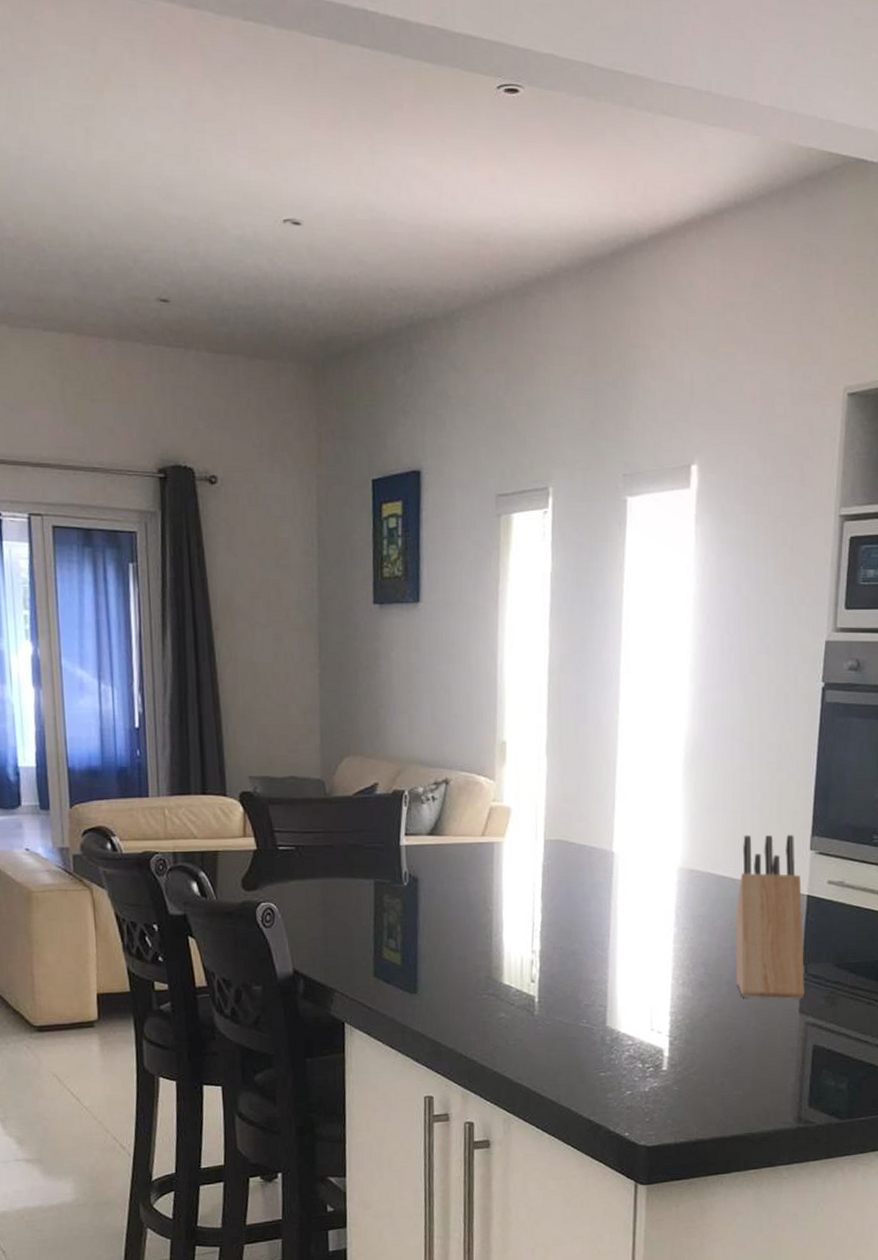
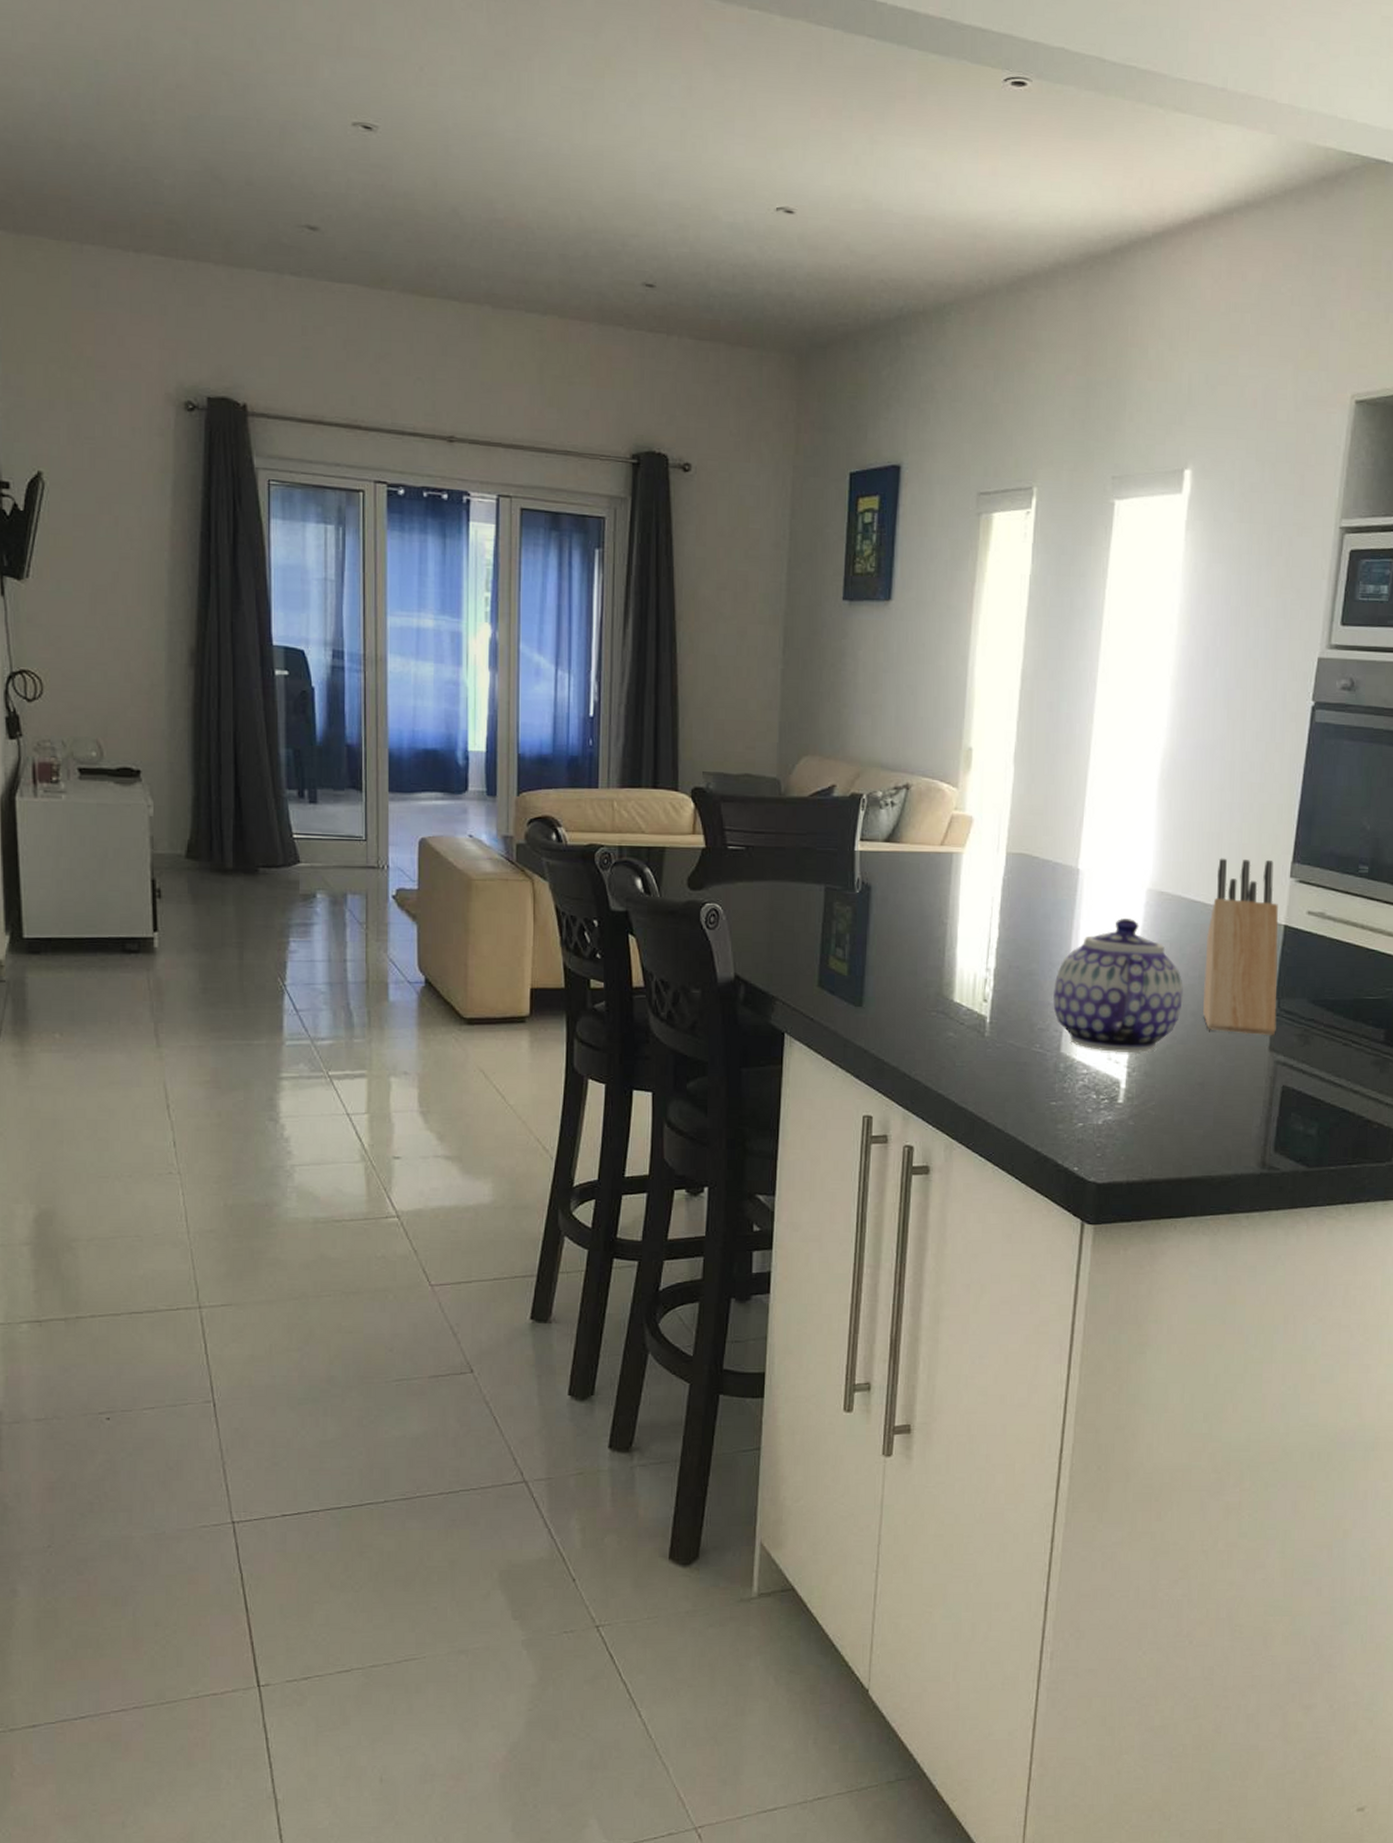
teapot: none [595,897,717,1023] -> present [1052,918,1183,1053]

